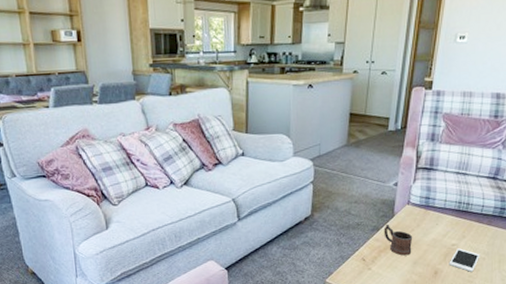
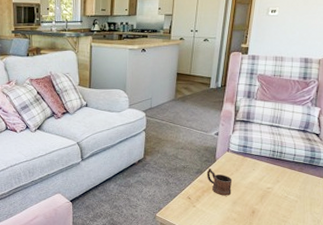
cell phone: present [449,248,480,272] -> none [265,191,293,213]

